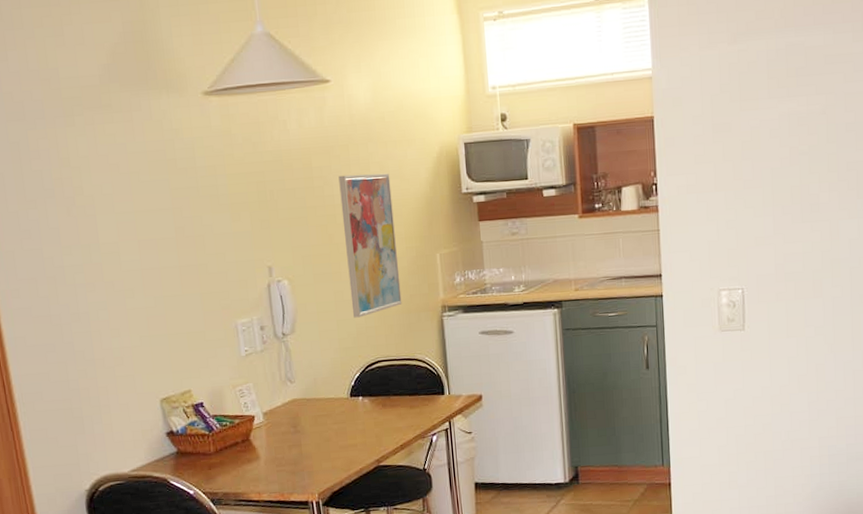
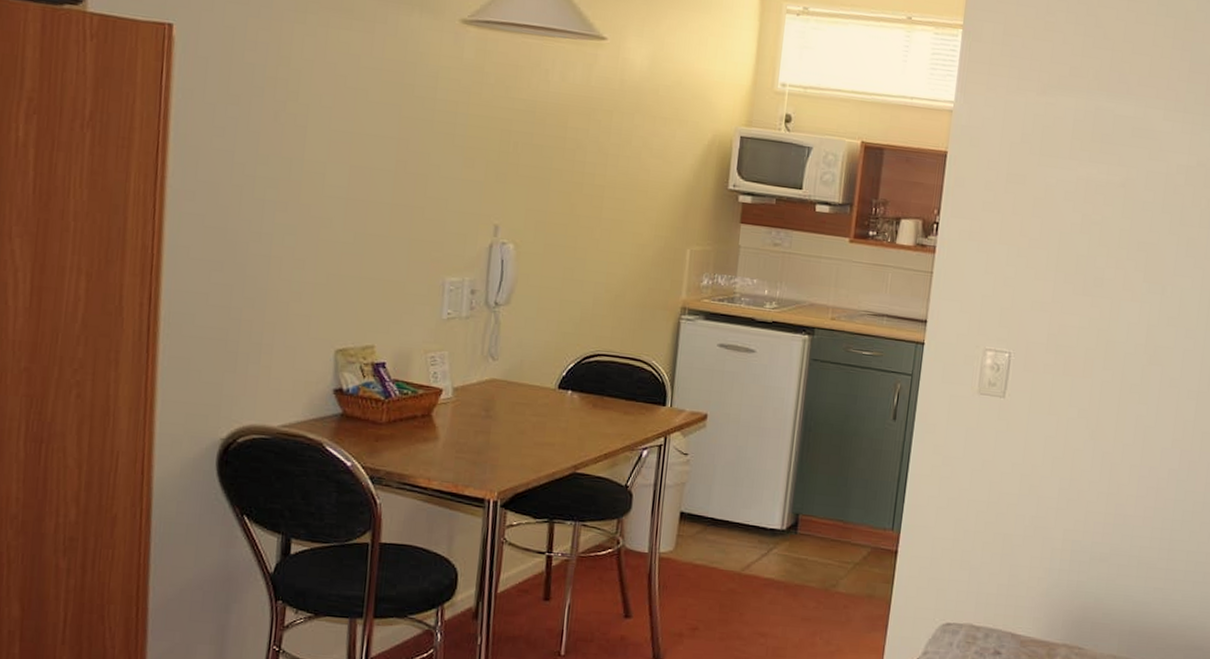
wall art: present [338,173,402,318] -> none [580,142,652,302]

